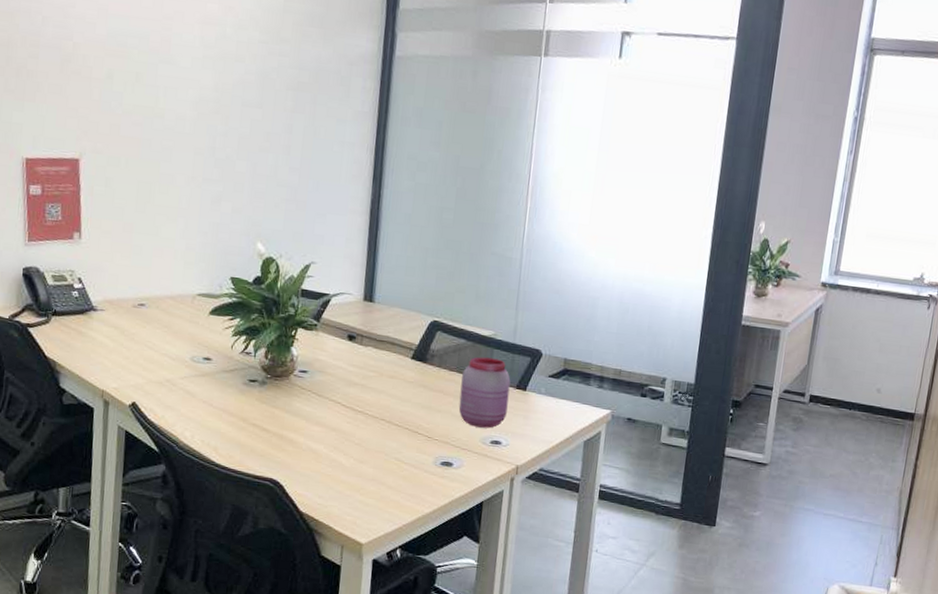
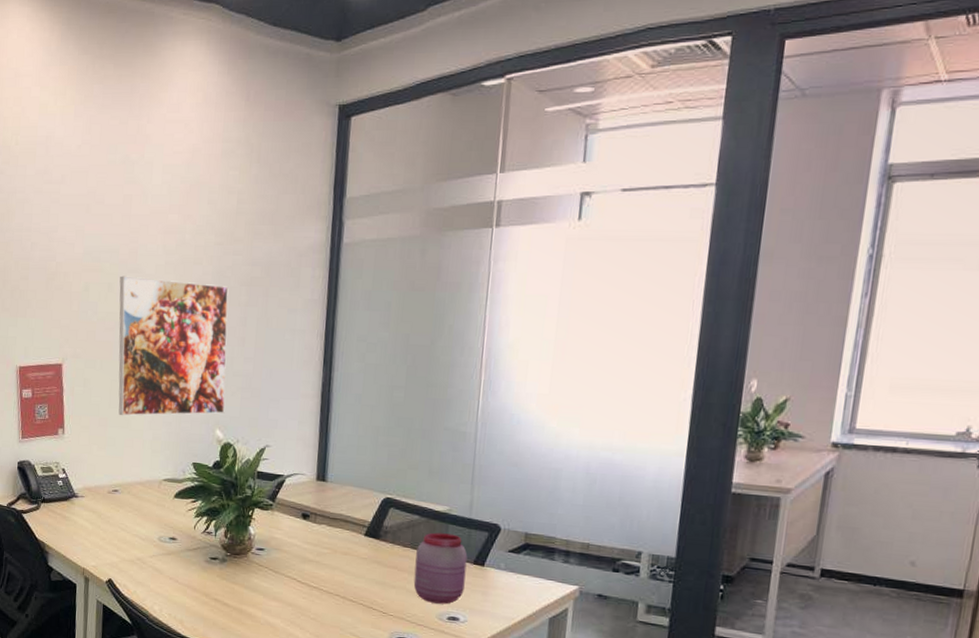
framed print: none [146,65,274,226] -> present [118,276,229,416]

